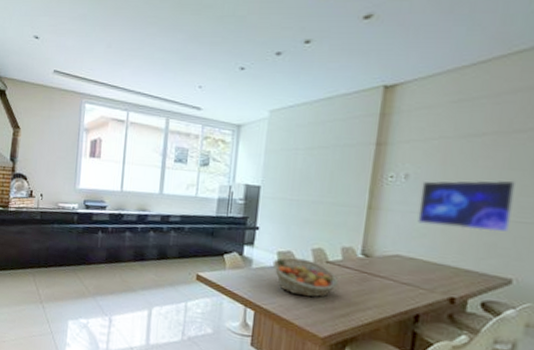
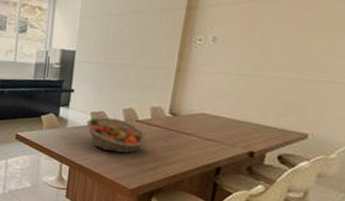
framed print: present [417,180,515,232] -> none [223,41,318,91]

